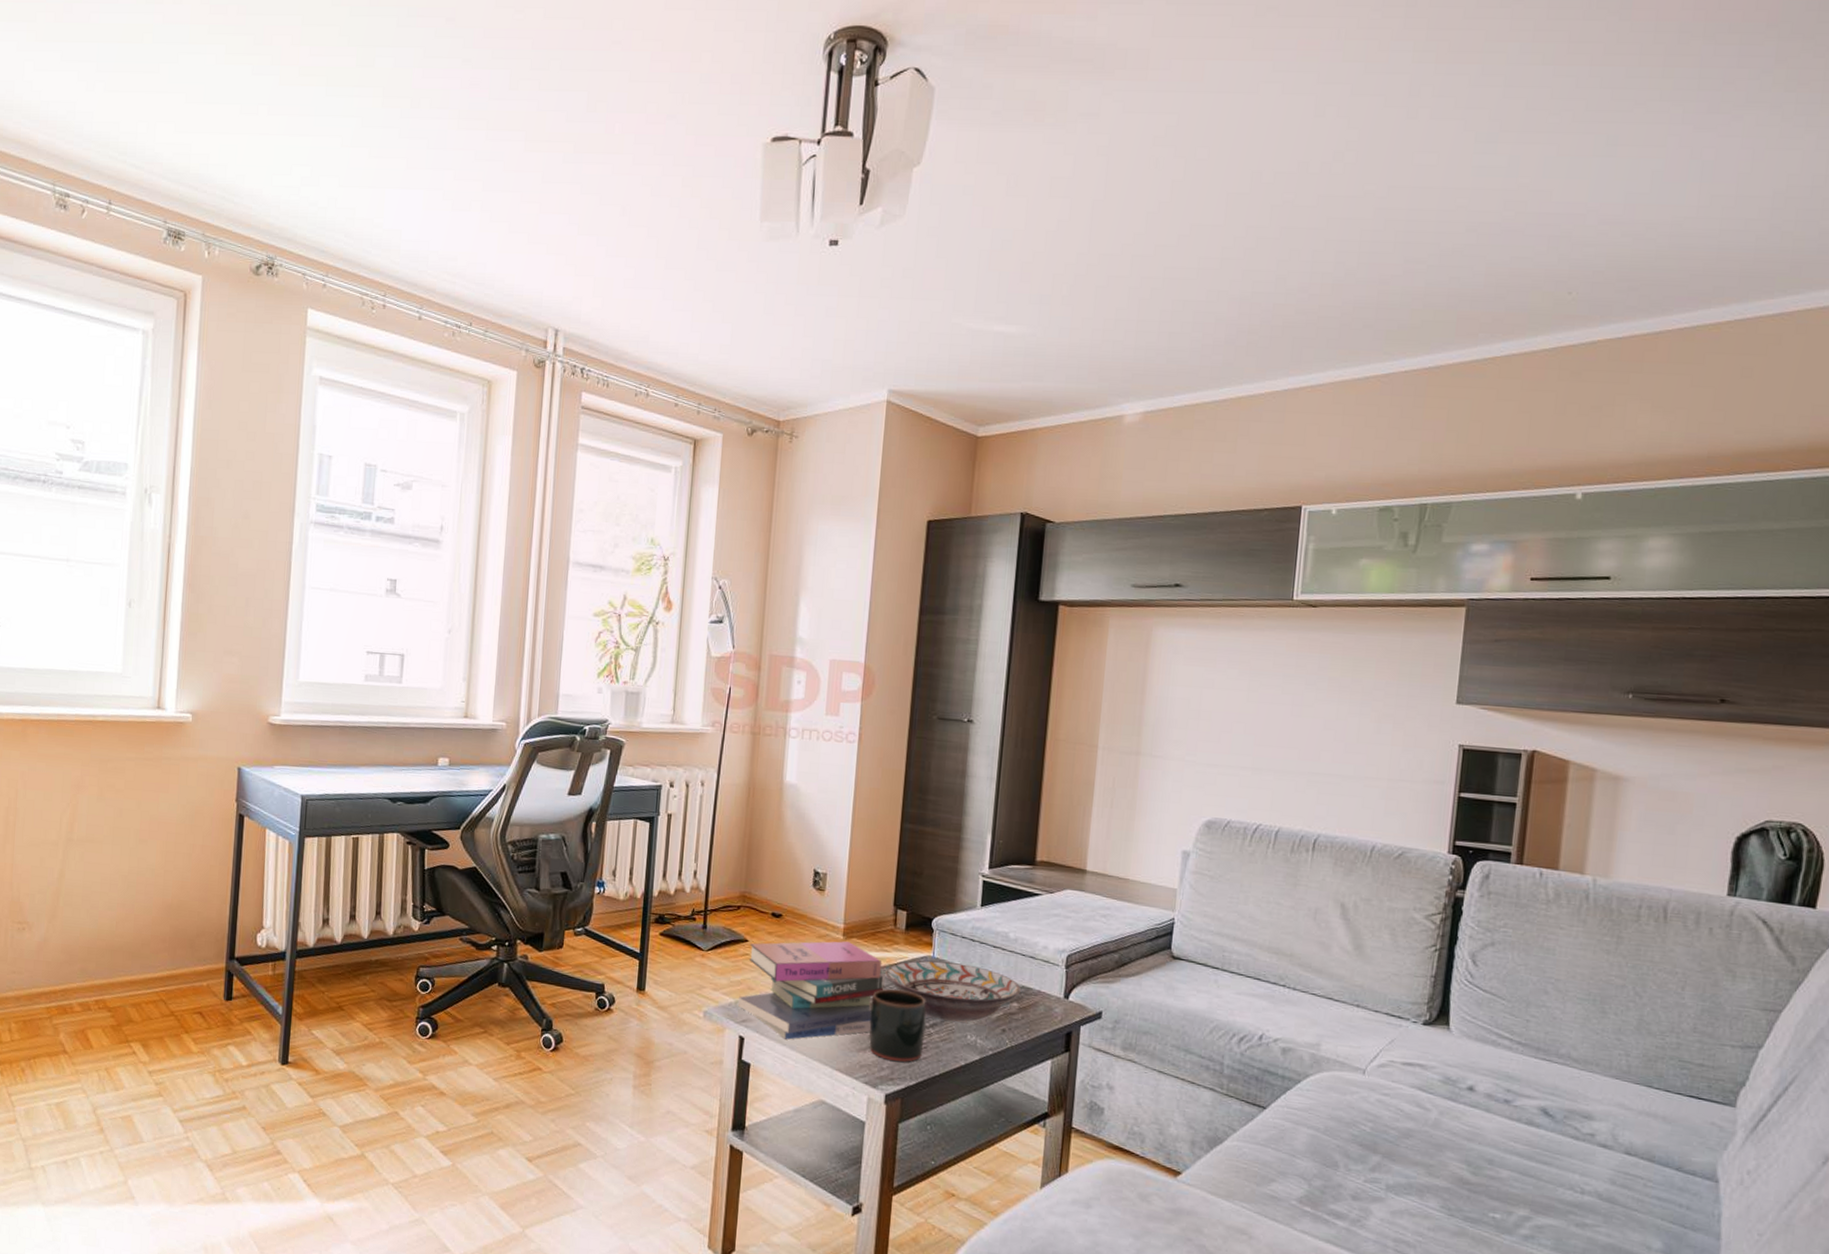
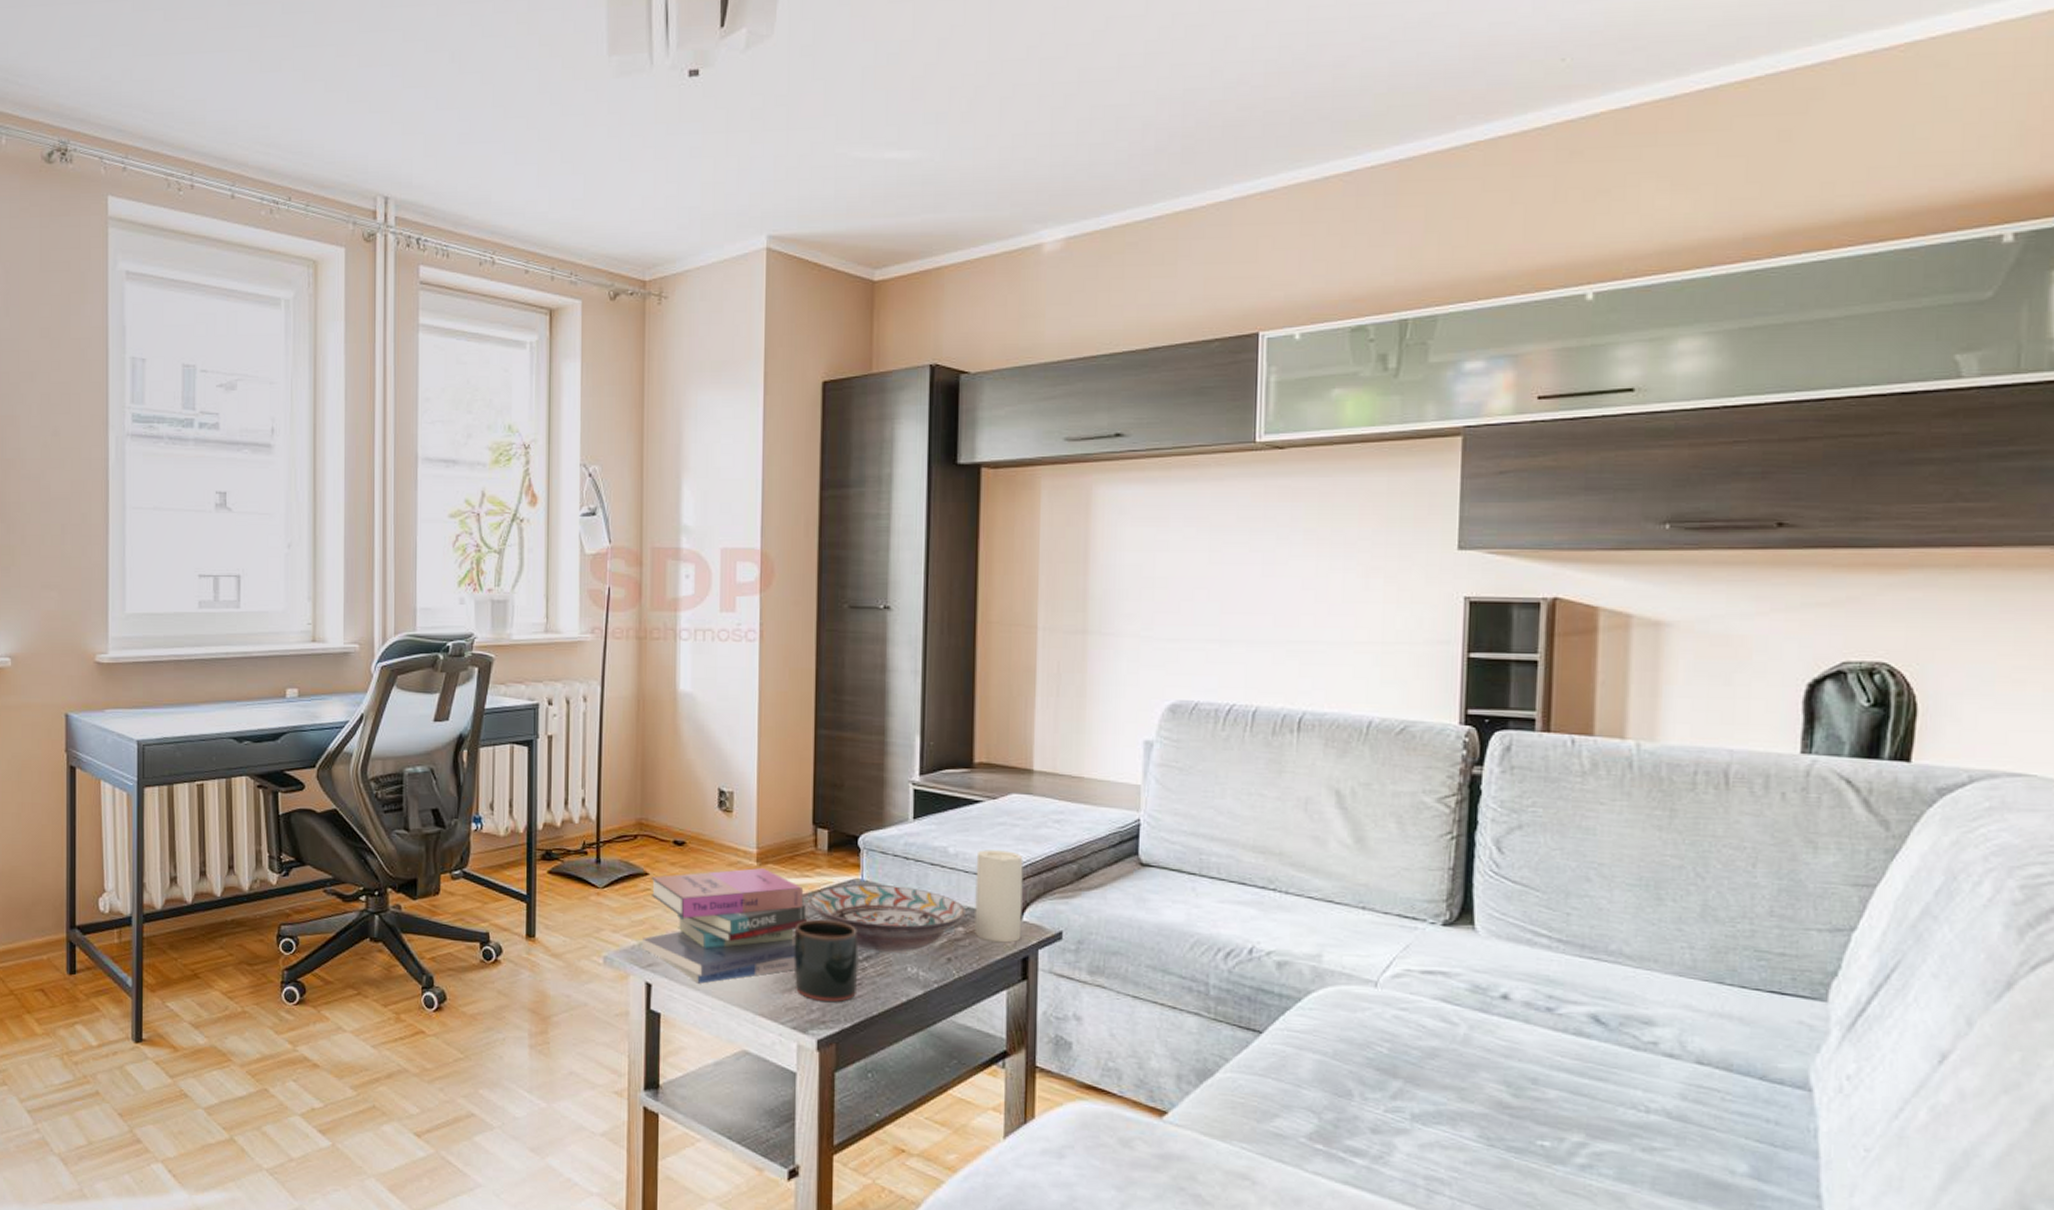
candle: none [1027,937,1073,1020] -> present [974,850,1023,943]

